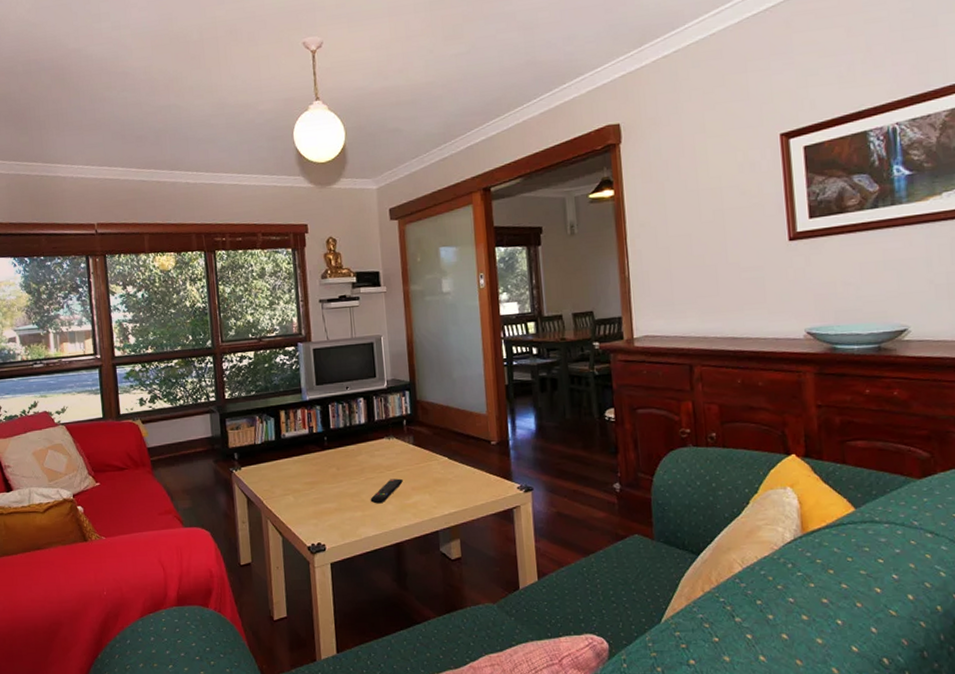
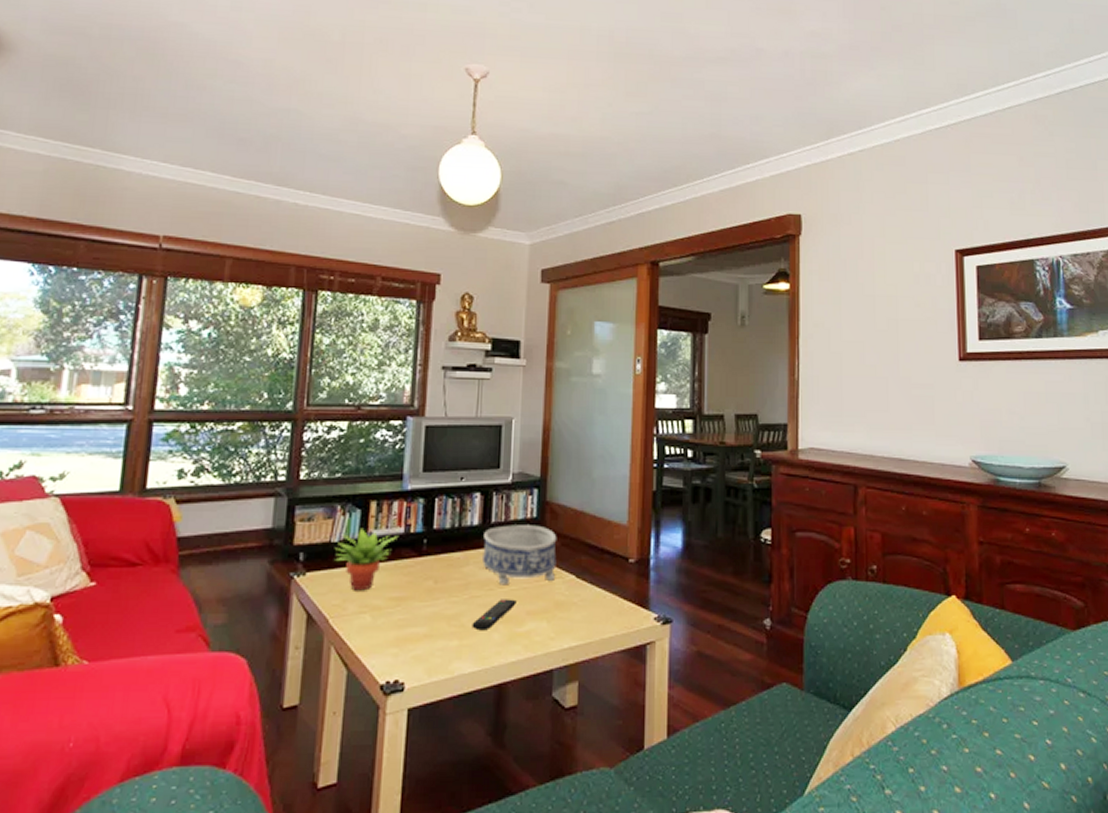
succulent plant: none [258,431,305,479] -> present [334,527,399,591]
decorative bowl: none [370,420,431,469] -> present [483,525,557,586]

